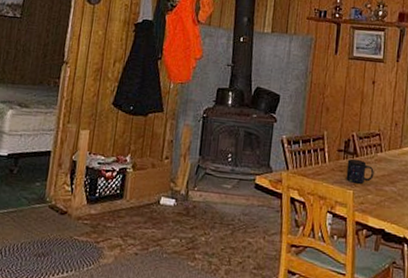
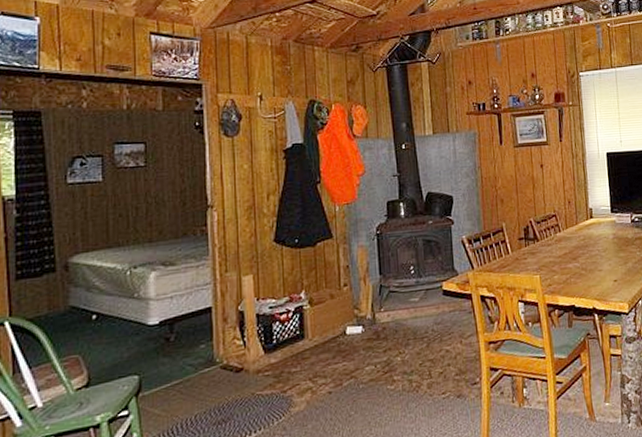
mug: present [346,158,374,184] -> none [529,243,557,268]

